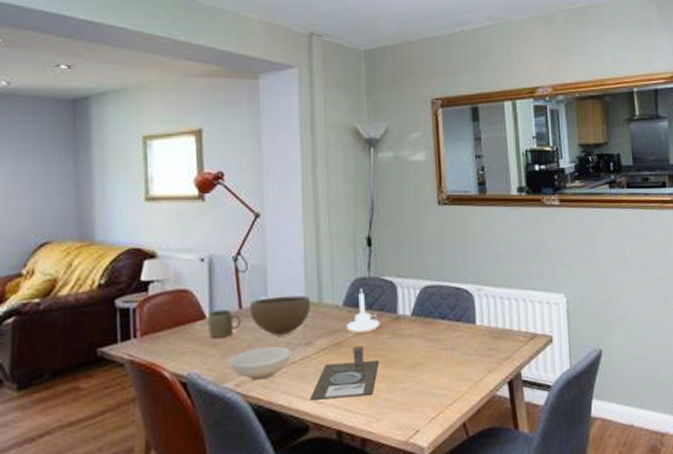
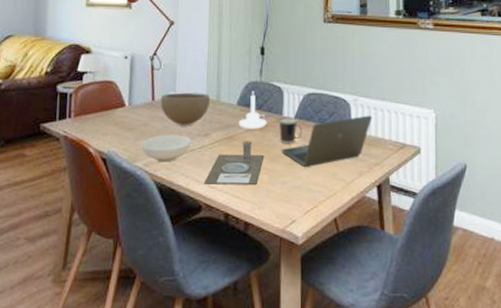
mug: present [207,309,242,338] -> none [126,100,153,124]
mug: none [393,316,422,346] -> present [278,118,303,144]
laptop: none [398,305,499,369] -> present [281,115,373,167]

